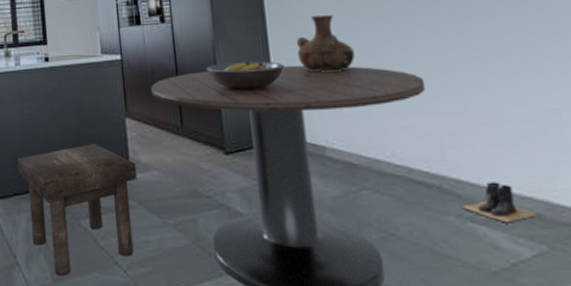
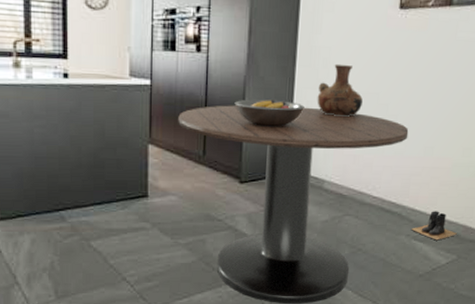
stool: present [17,144,137,277] -> none [23,168,154,293]

